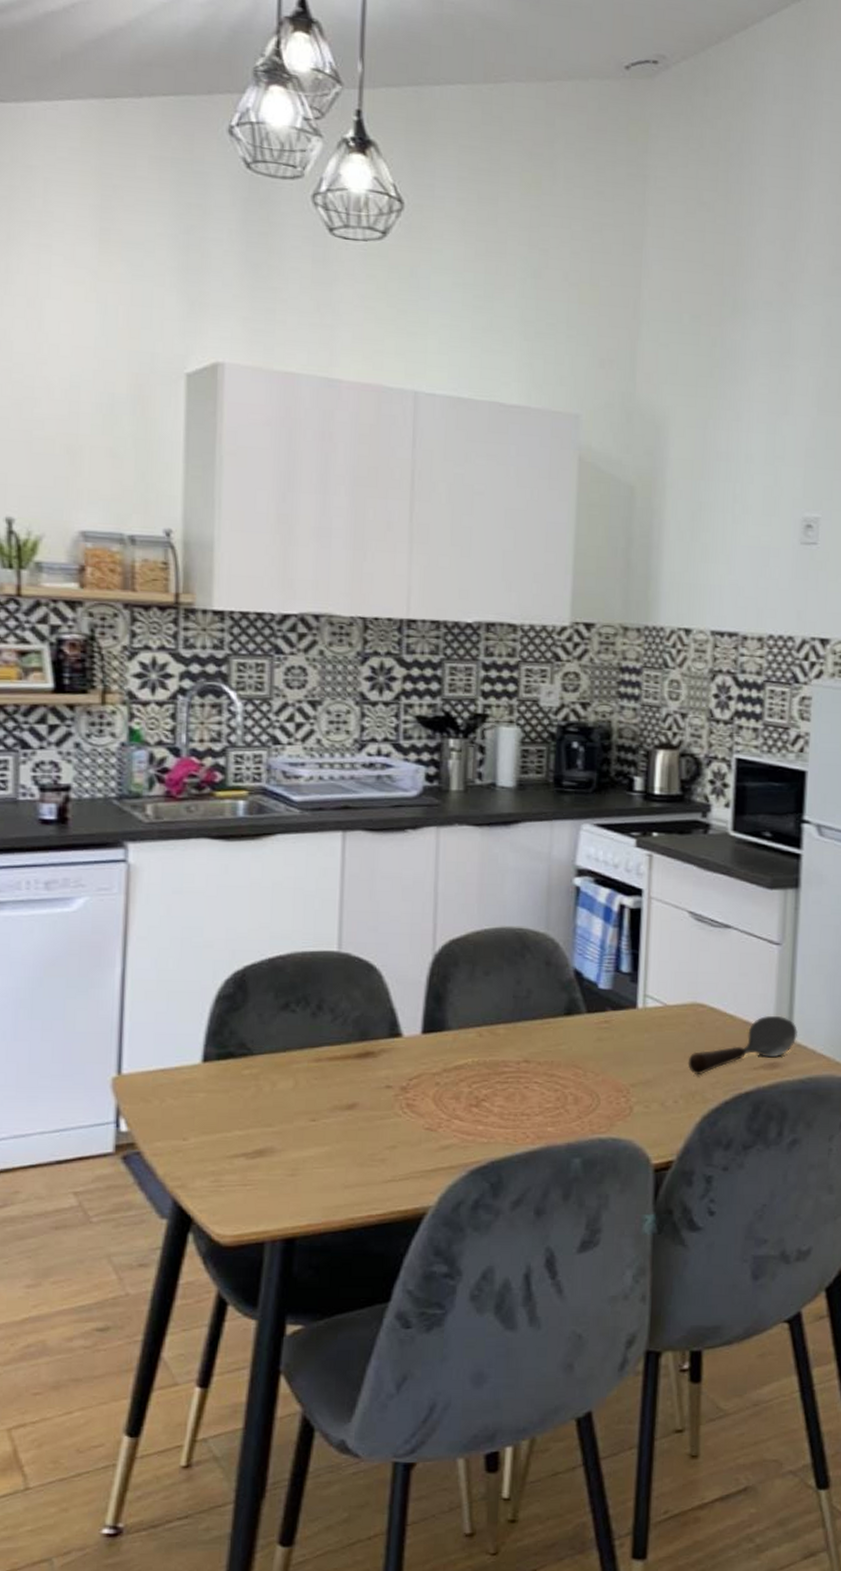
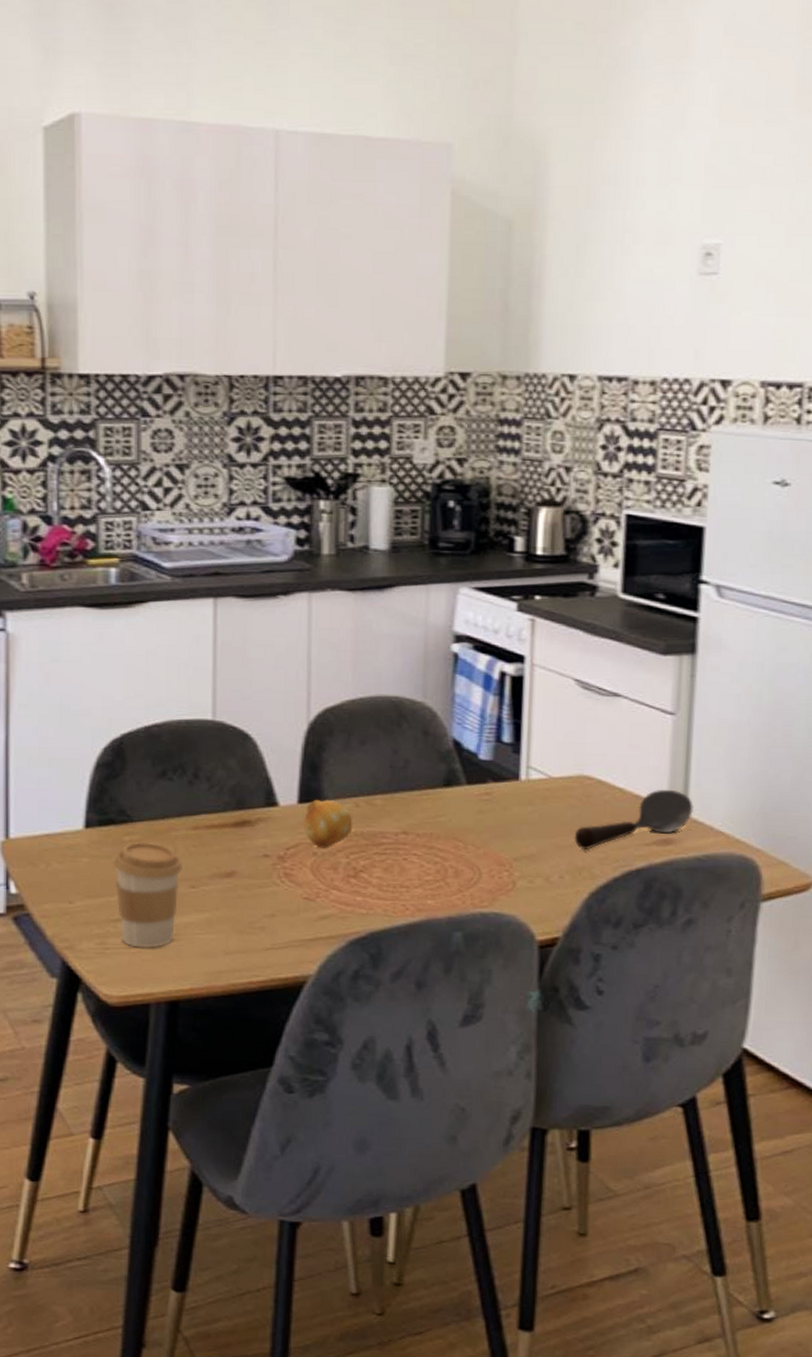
coffee cup: none [230,1074,304,1184] -> present [113,841,184,948]
fruit: none [427,1029,476,1078] -> present [304,799,353,849]

